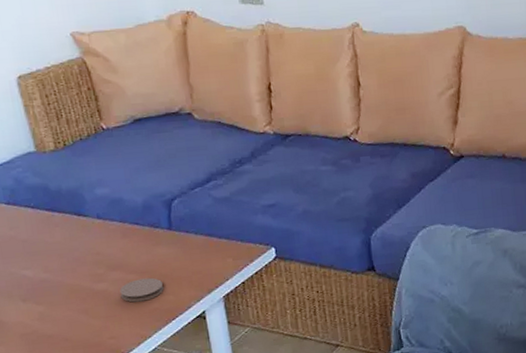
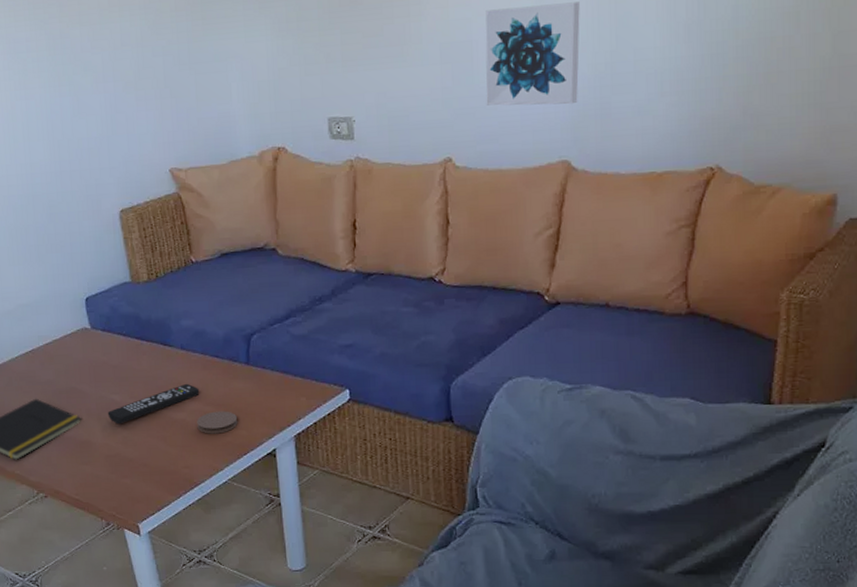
remote control: none [19,253,121,301] -> present [107,383,200,425]

